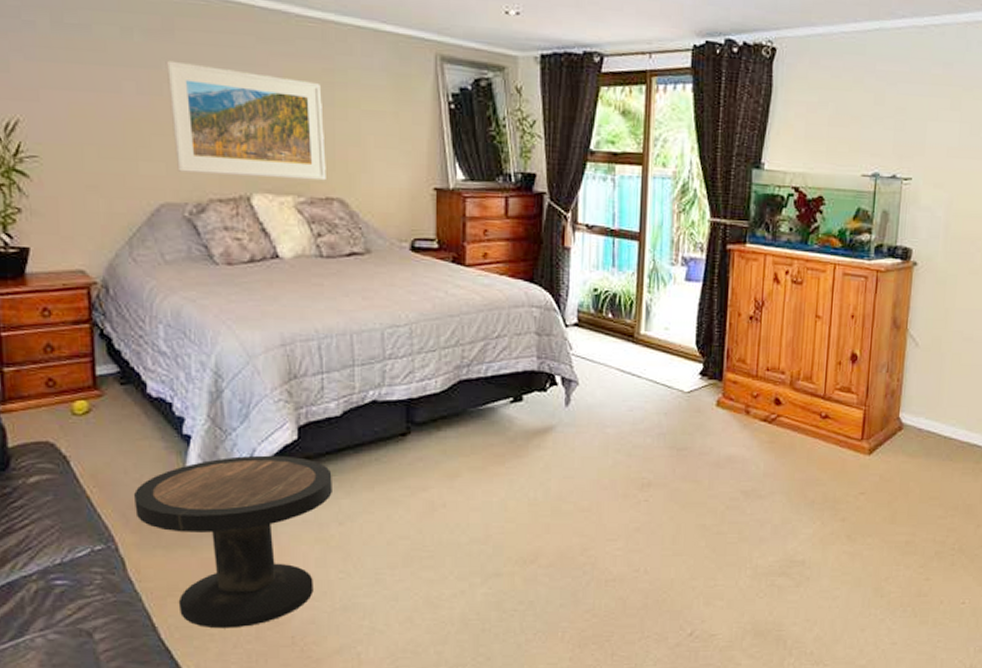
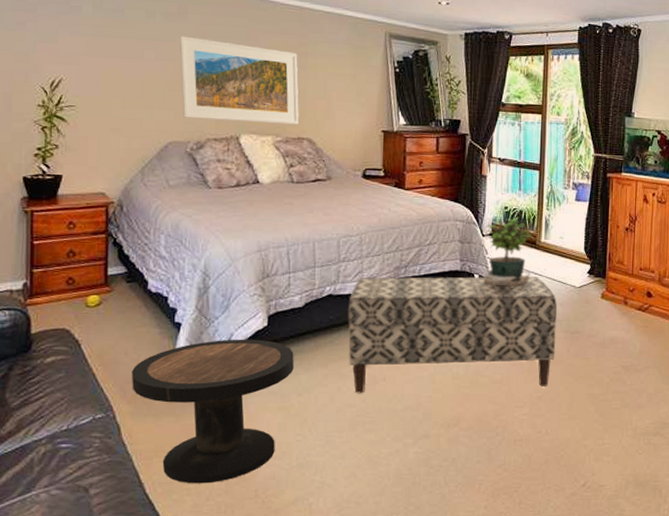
bench: none [397,378,661,523] -> present [348,276,558,394]
potted plant: none [565,301,629,396] -> present [482,216,532,290]

